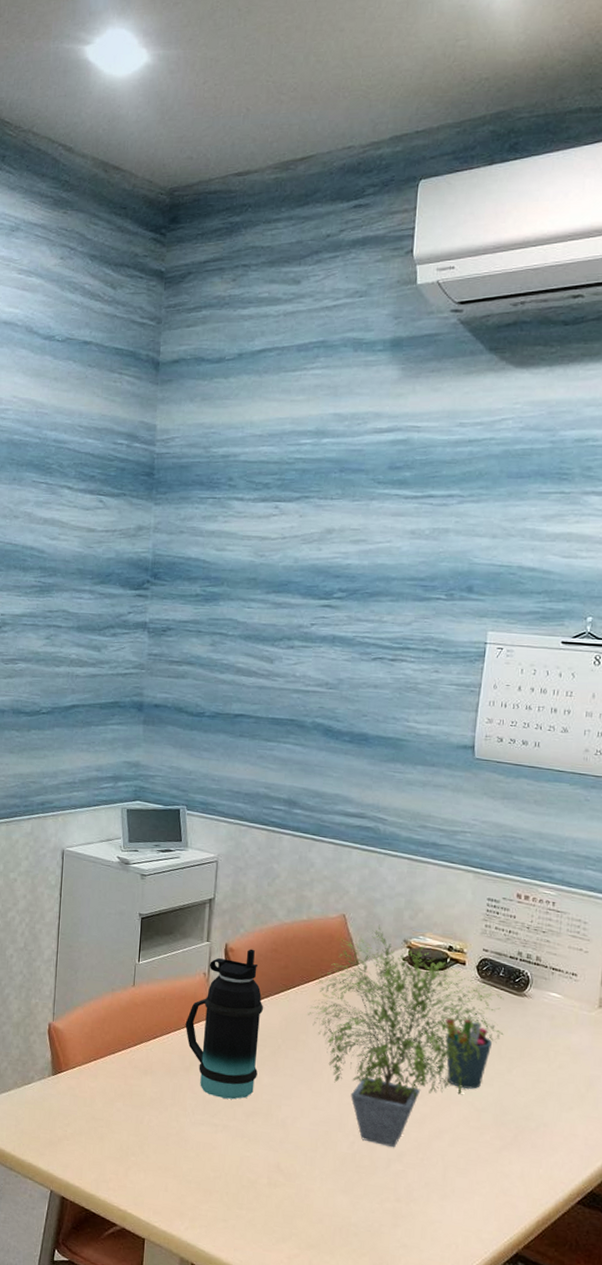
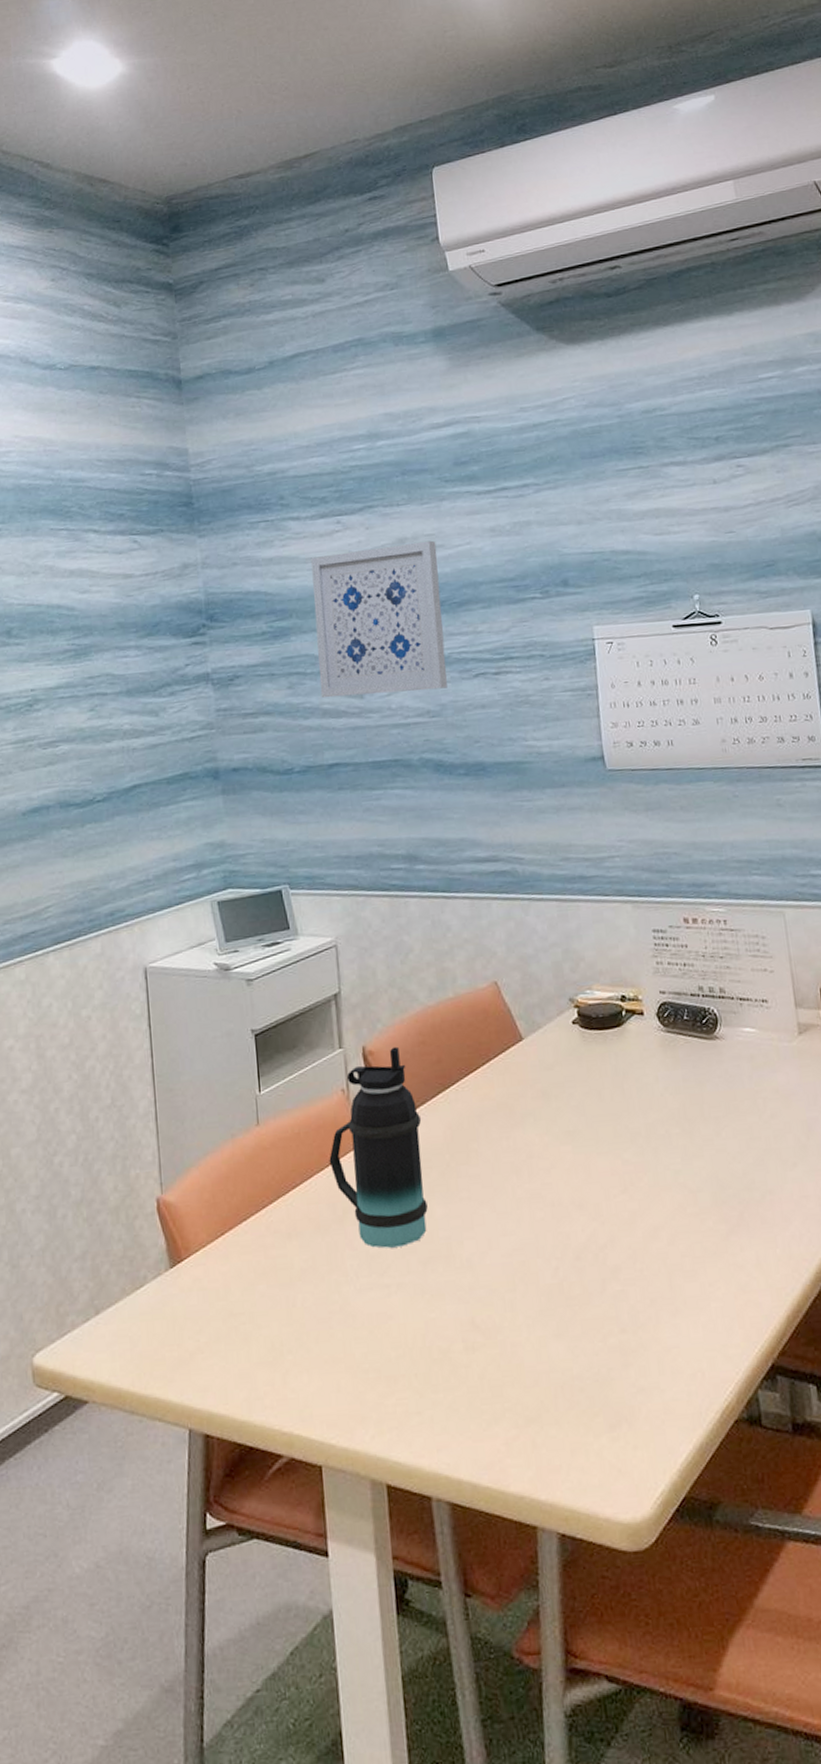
wall art: none [237,534,360,666] -> present [311,540,447,699]
potted plant: present [307,924,504,1148] -> none [474,985,703,1264]
pen holder: present [445,1018,492,1090] -> none [634,1080,693,1168]

